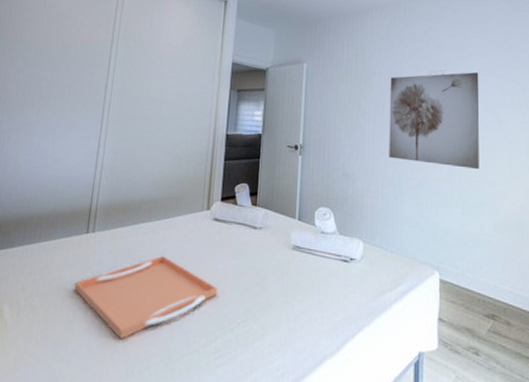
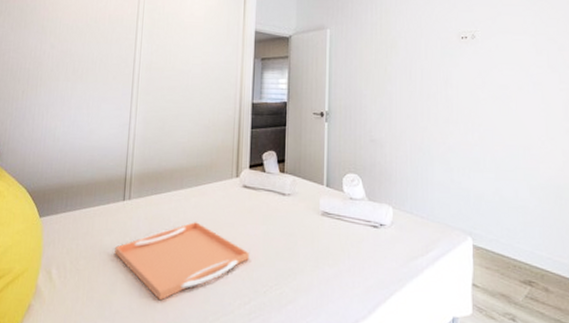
wall art: present [389,72,479,169] -> none [416,32,513,132]

